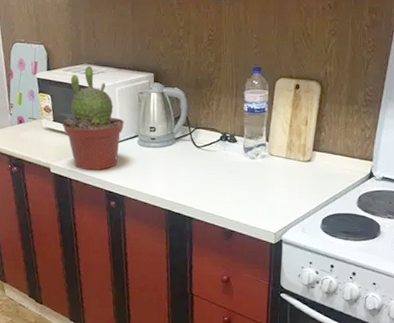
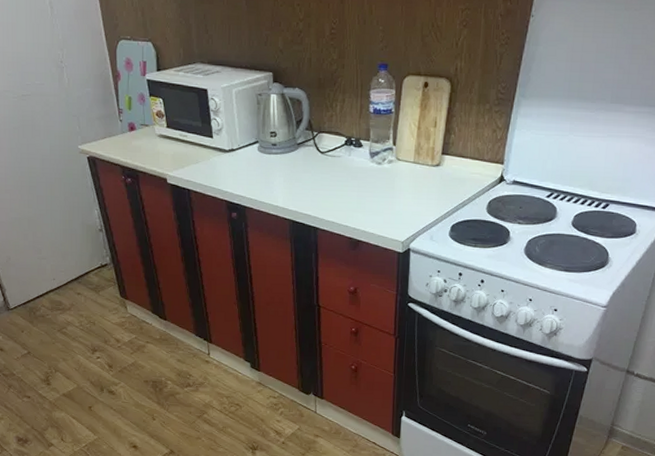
potted cactus: present [62,66,125,171] -> none [177,65,243,181]

